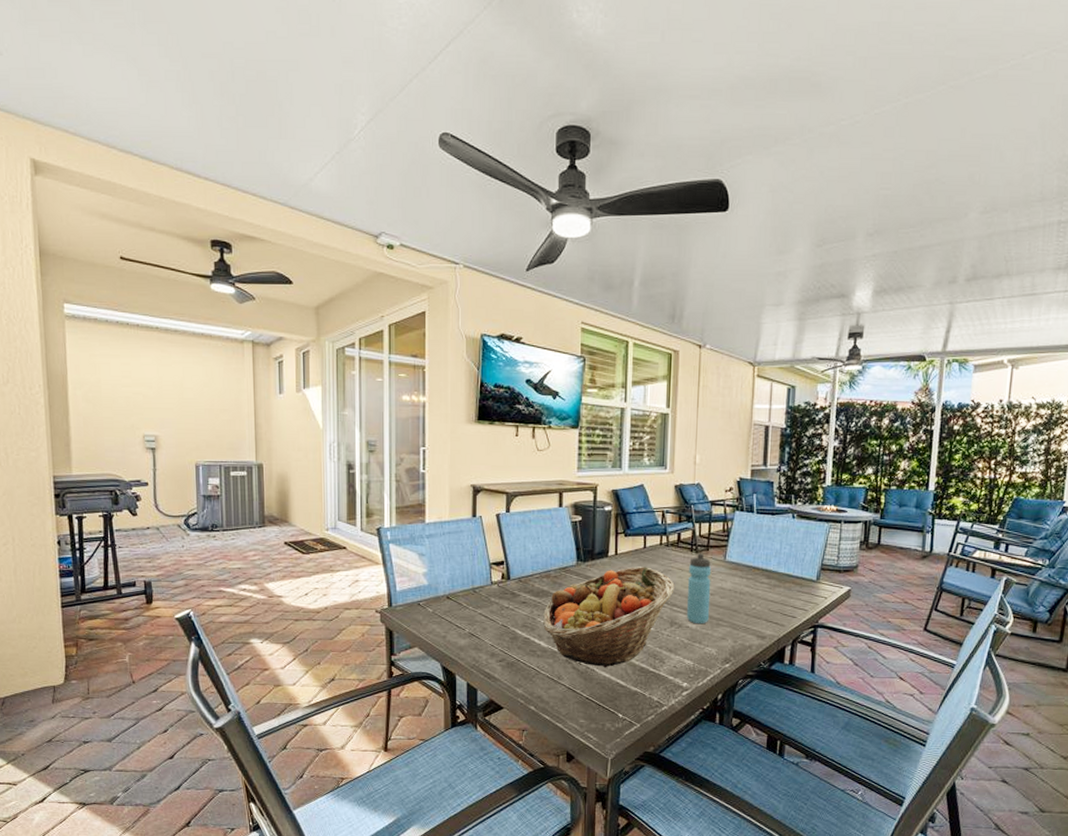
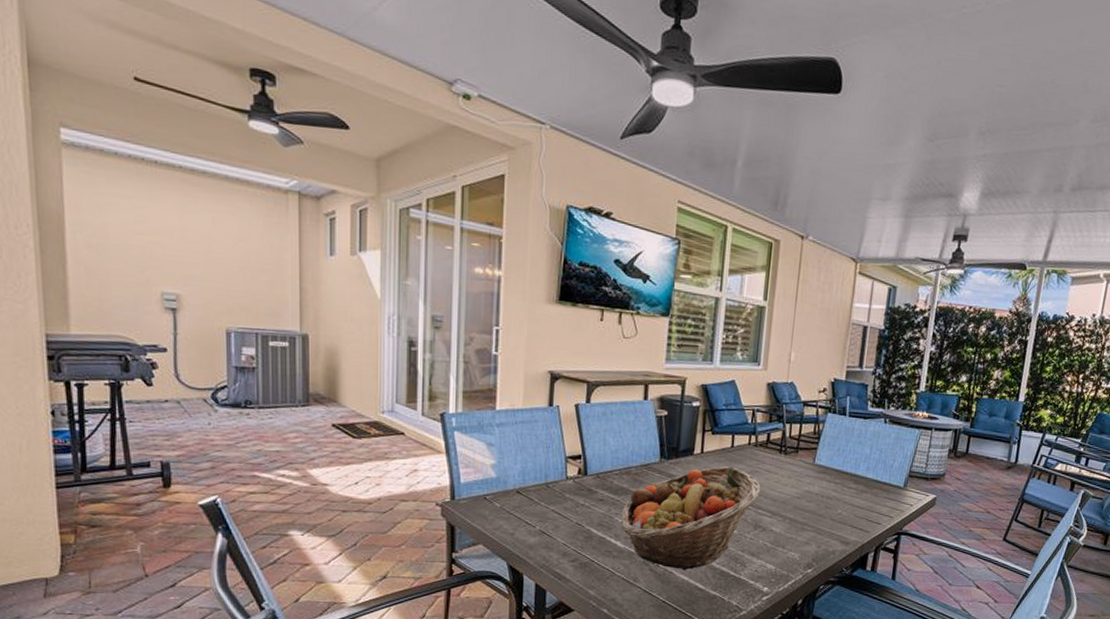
water bottle: present [686,553,712,624] -> none [771,455,800,528]

